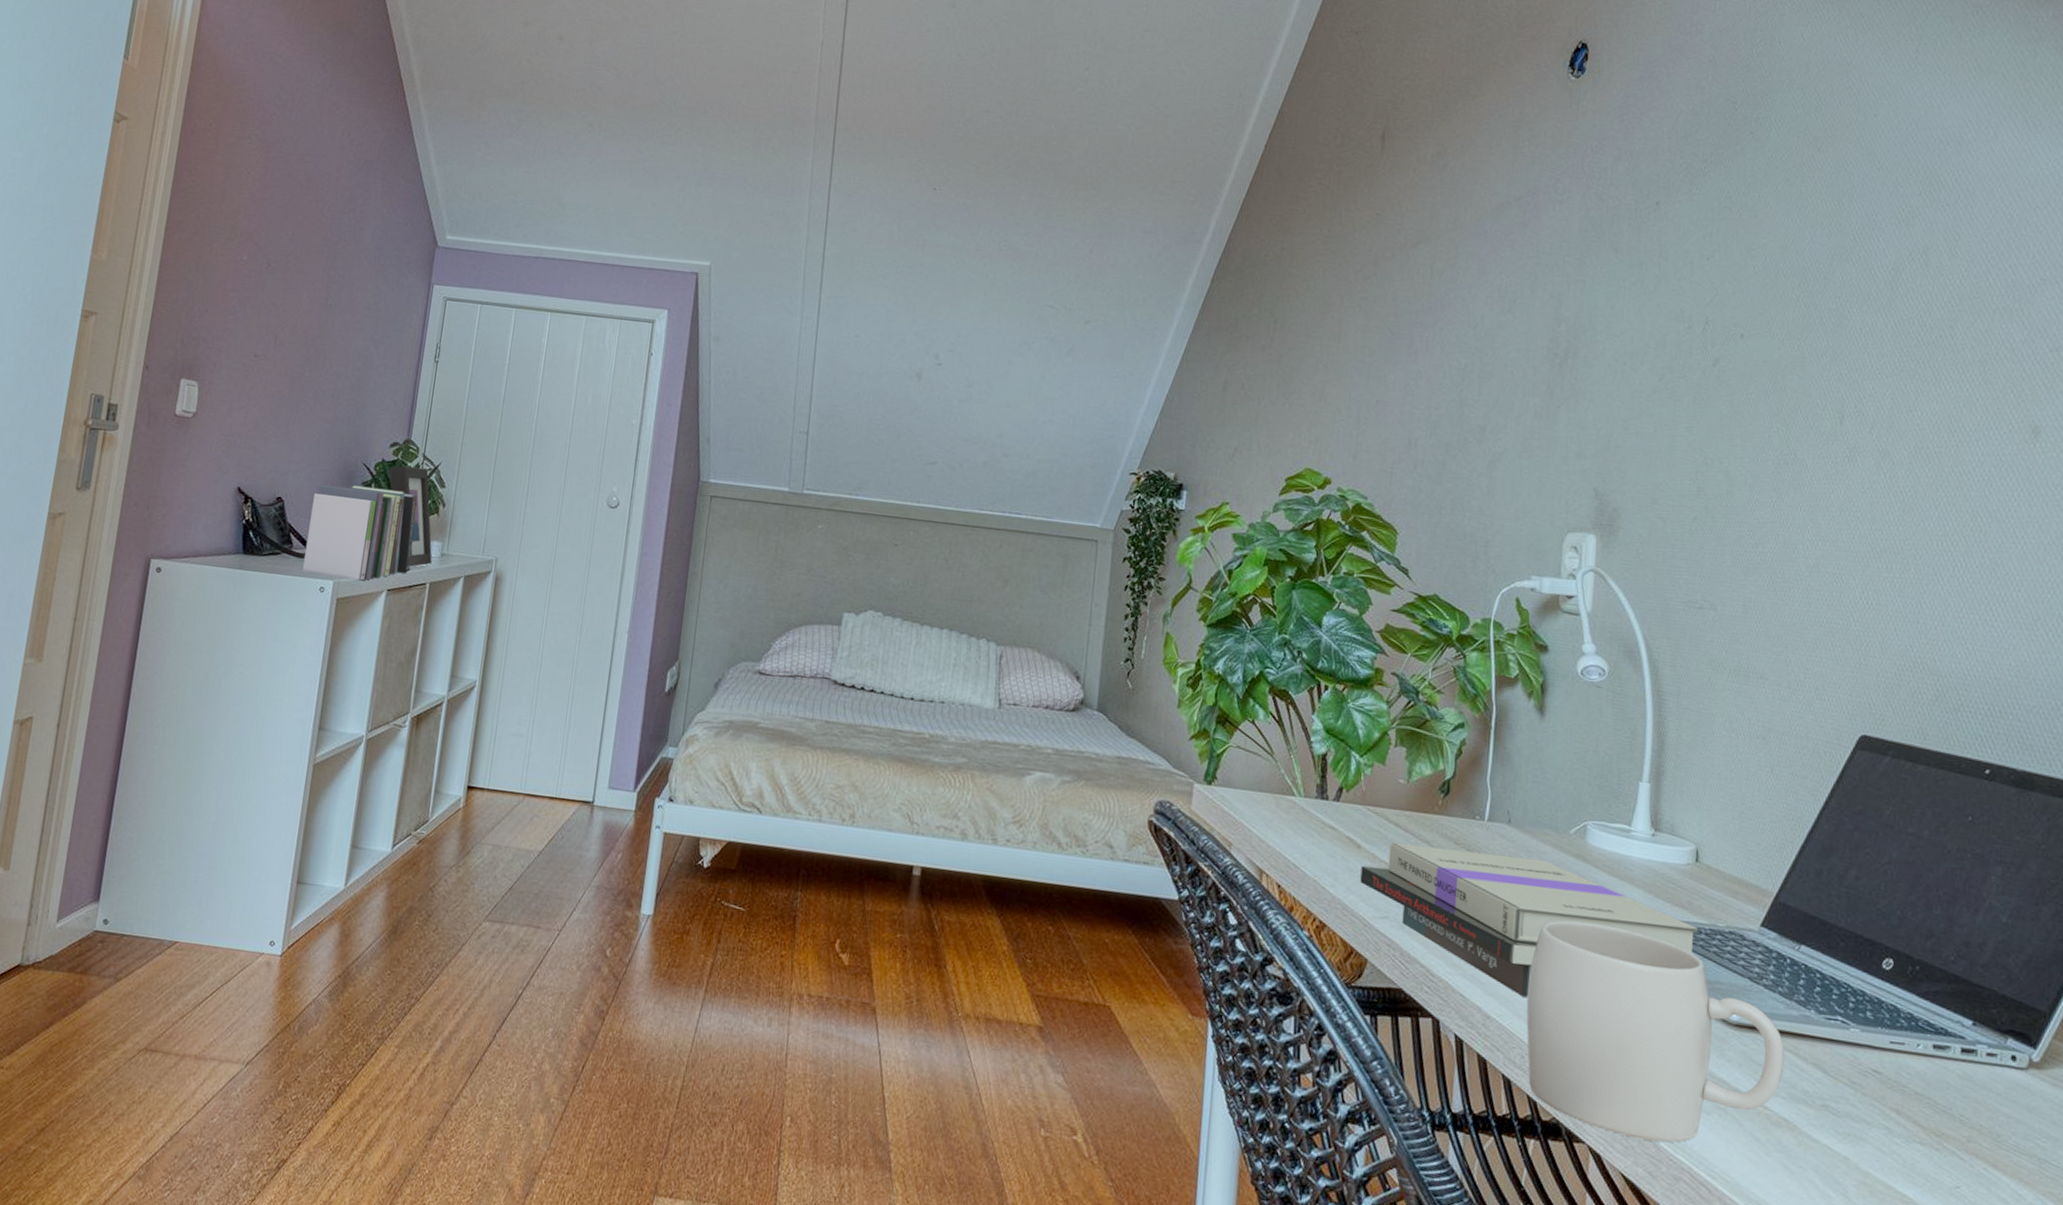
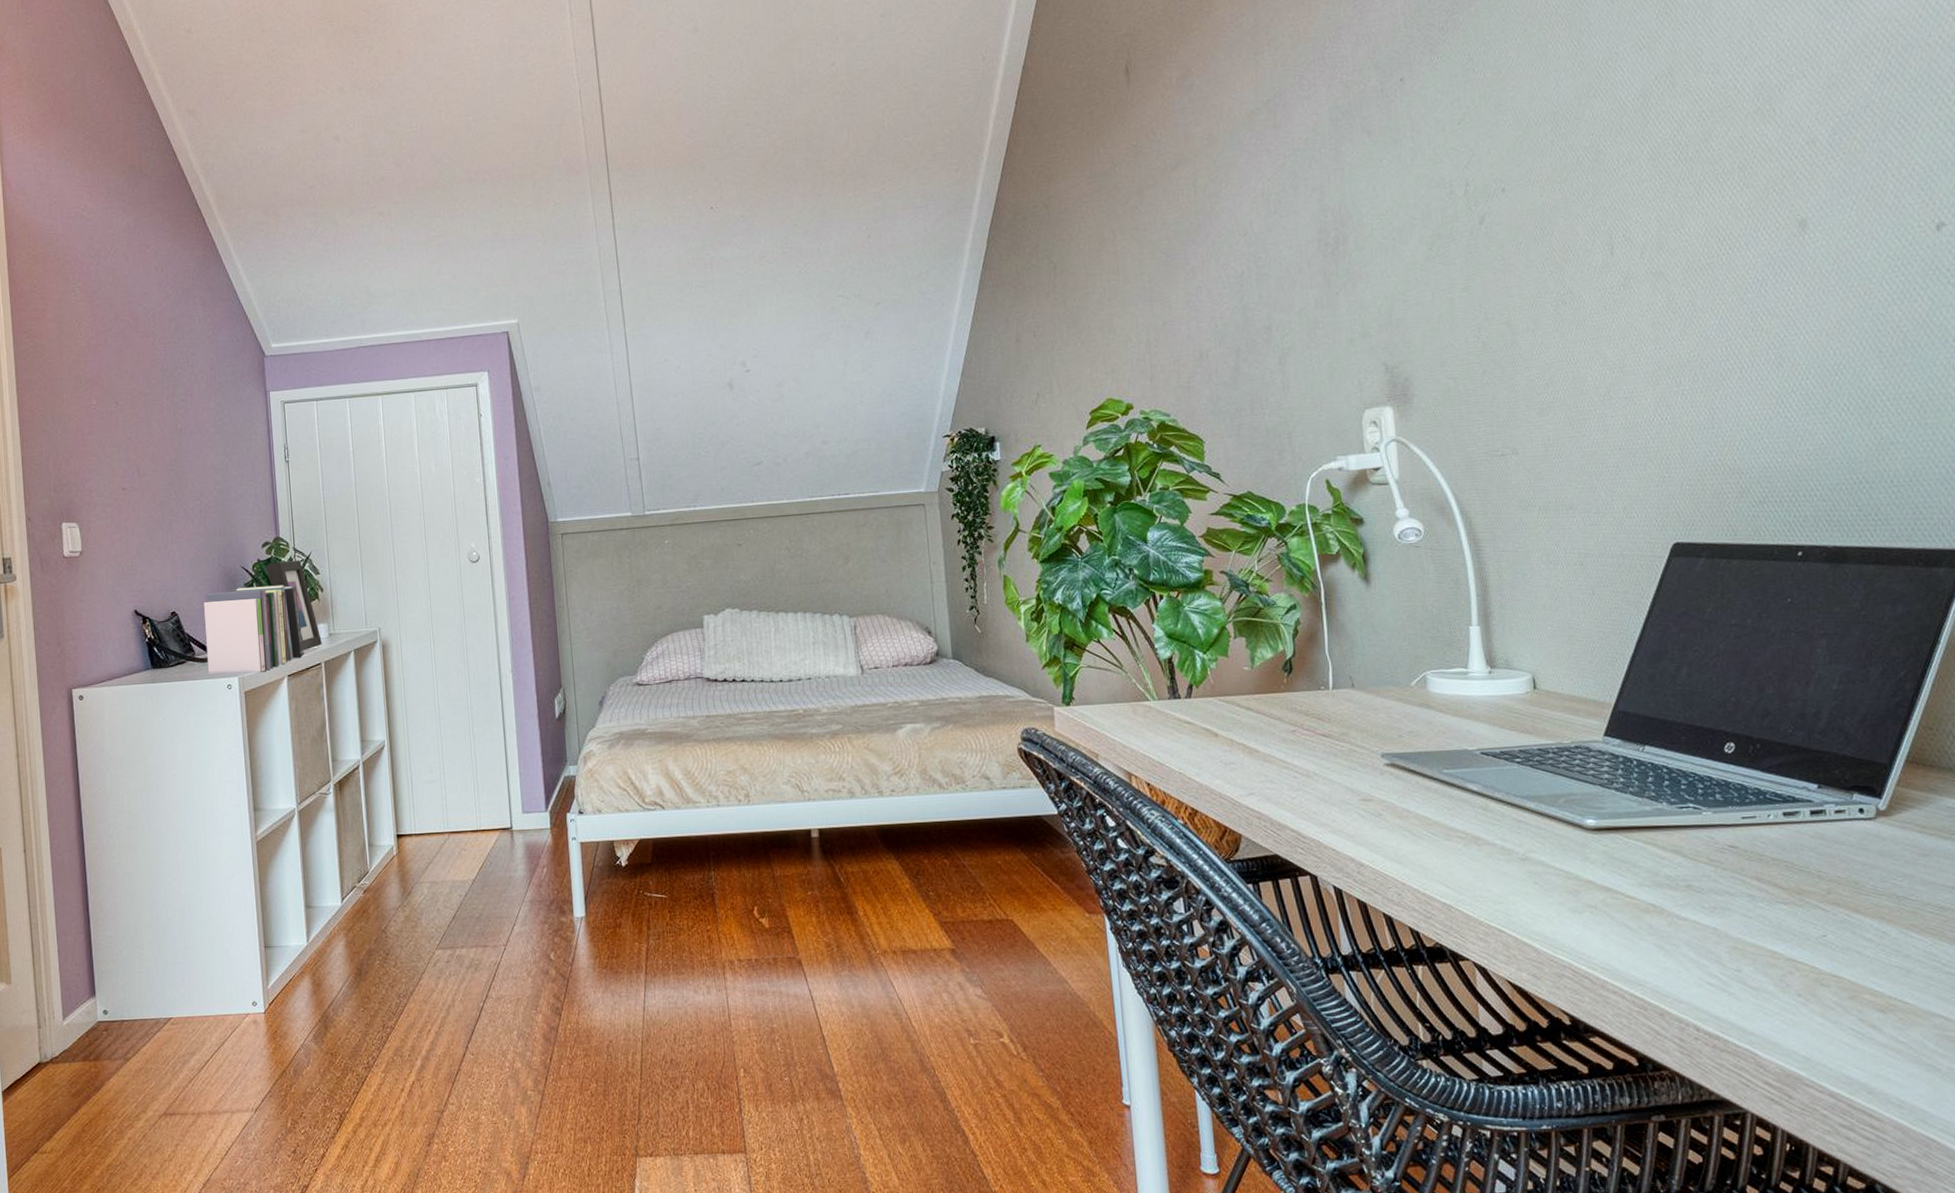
books: present [1360,842,1699,997] -> none [1221,715,1547,841]
mug: present [1526,920,1785,1143] -> none [1393,762,1646,948]

